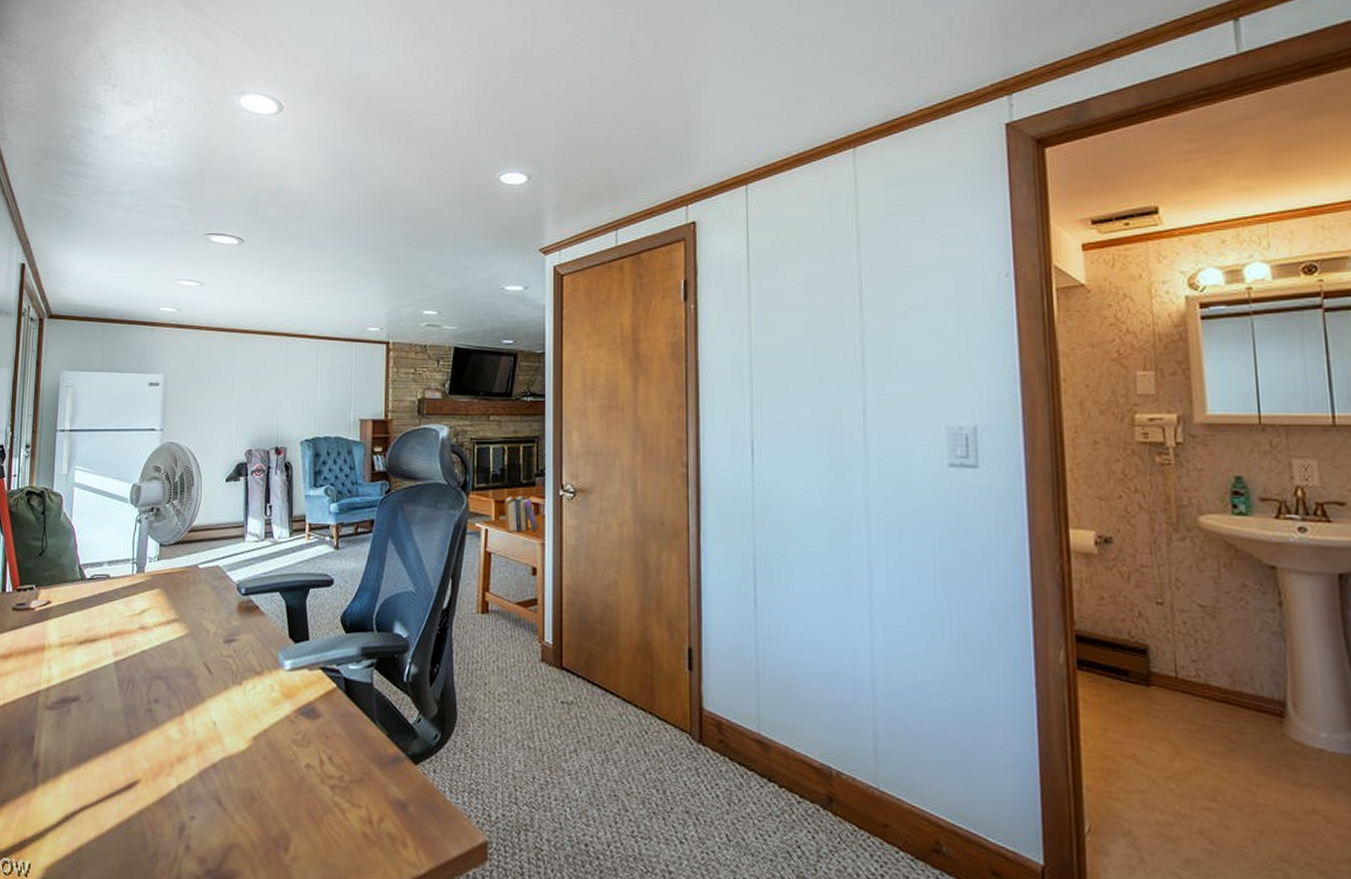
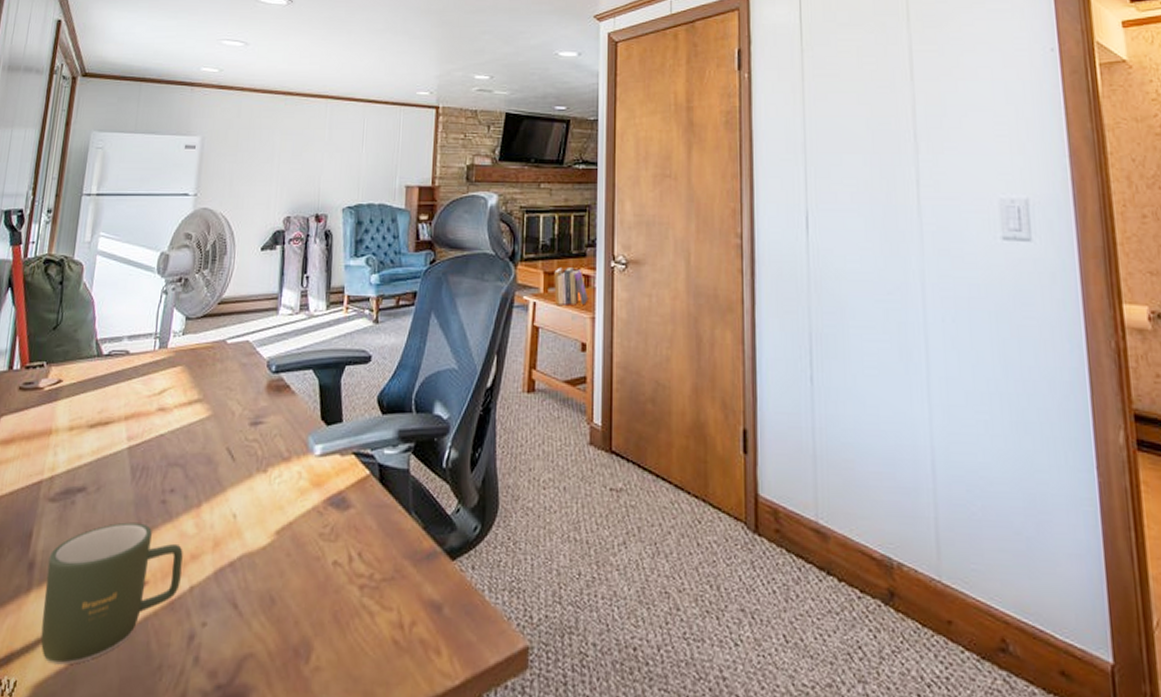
mug: none [49,728,170,851] -> present [40,522,183,665]

